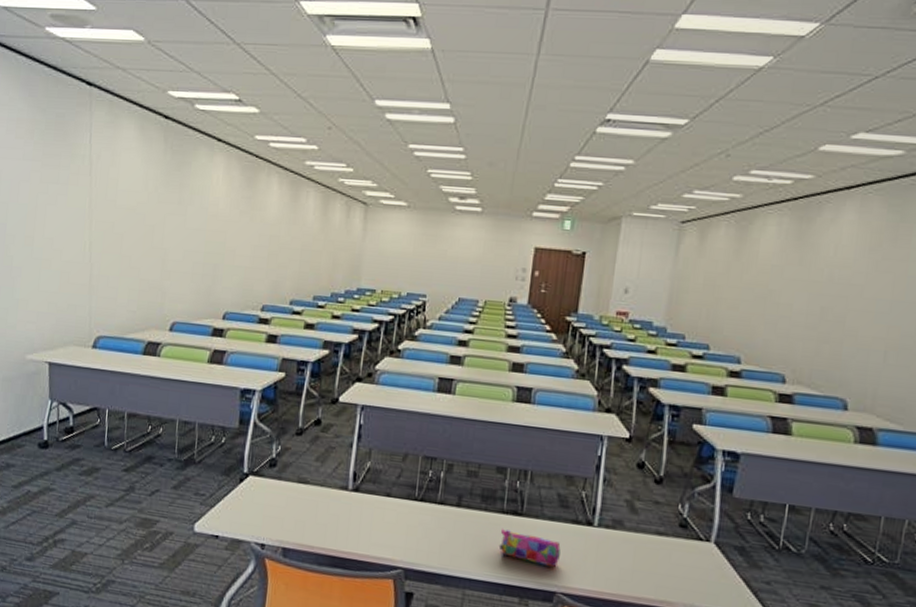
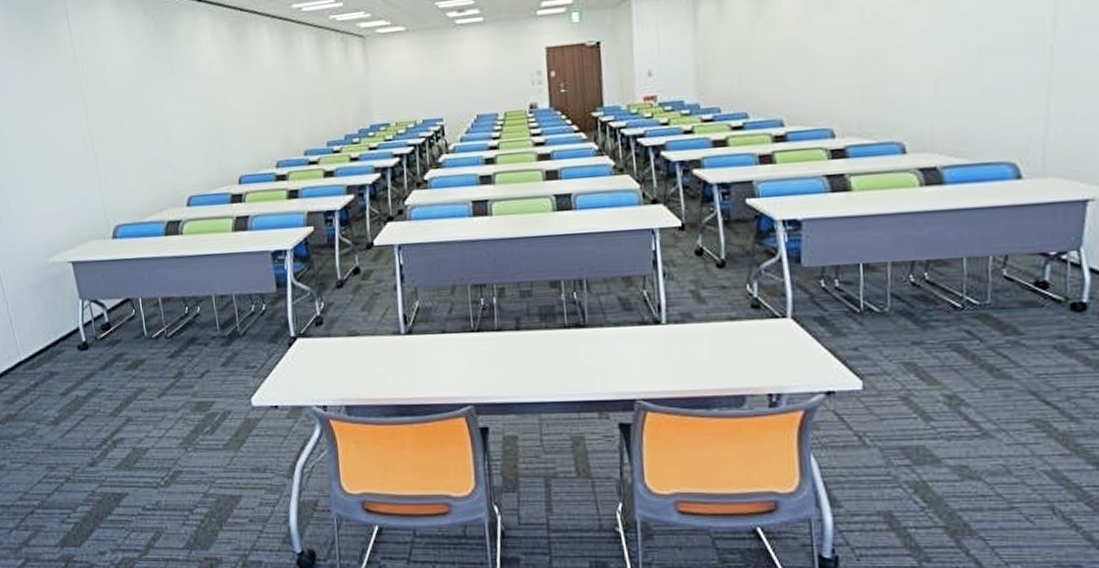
pencil case: present [498,528,561,568] -> none [566,343,633,375]

